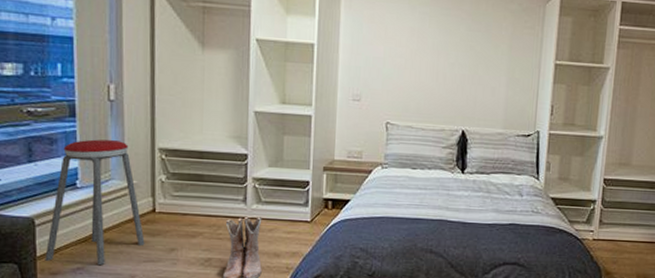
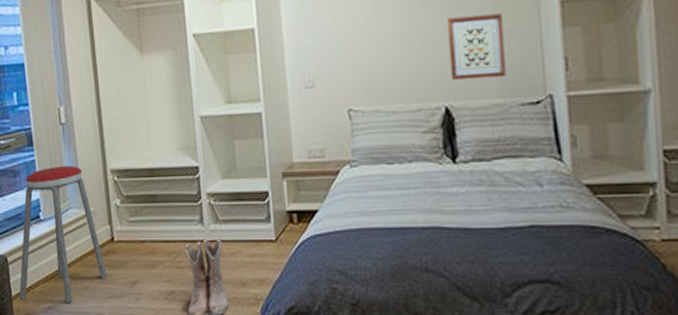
wall art: none [469,63,513,114] -> present [446,13,506,81]

